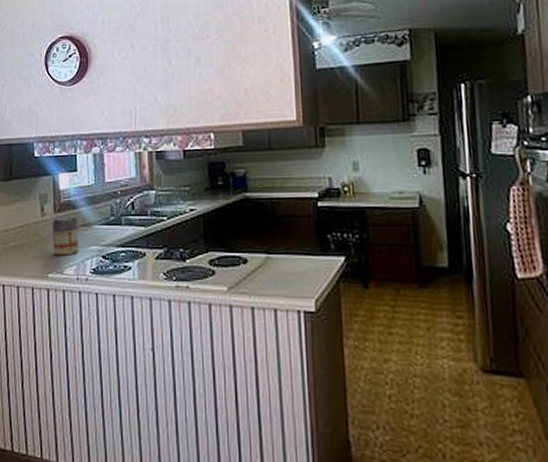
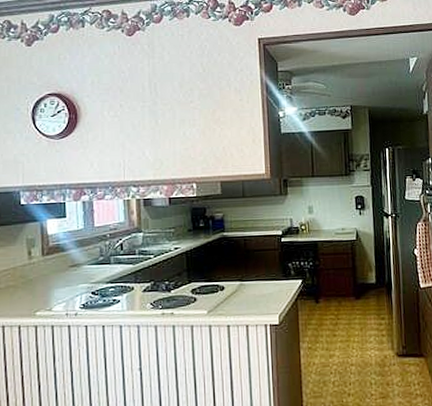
canister: present [52,216,79,255] -> none [40,258,68,295]

